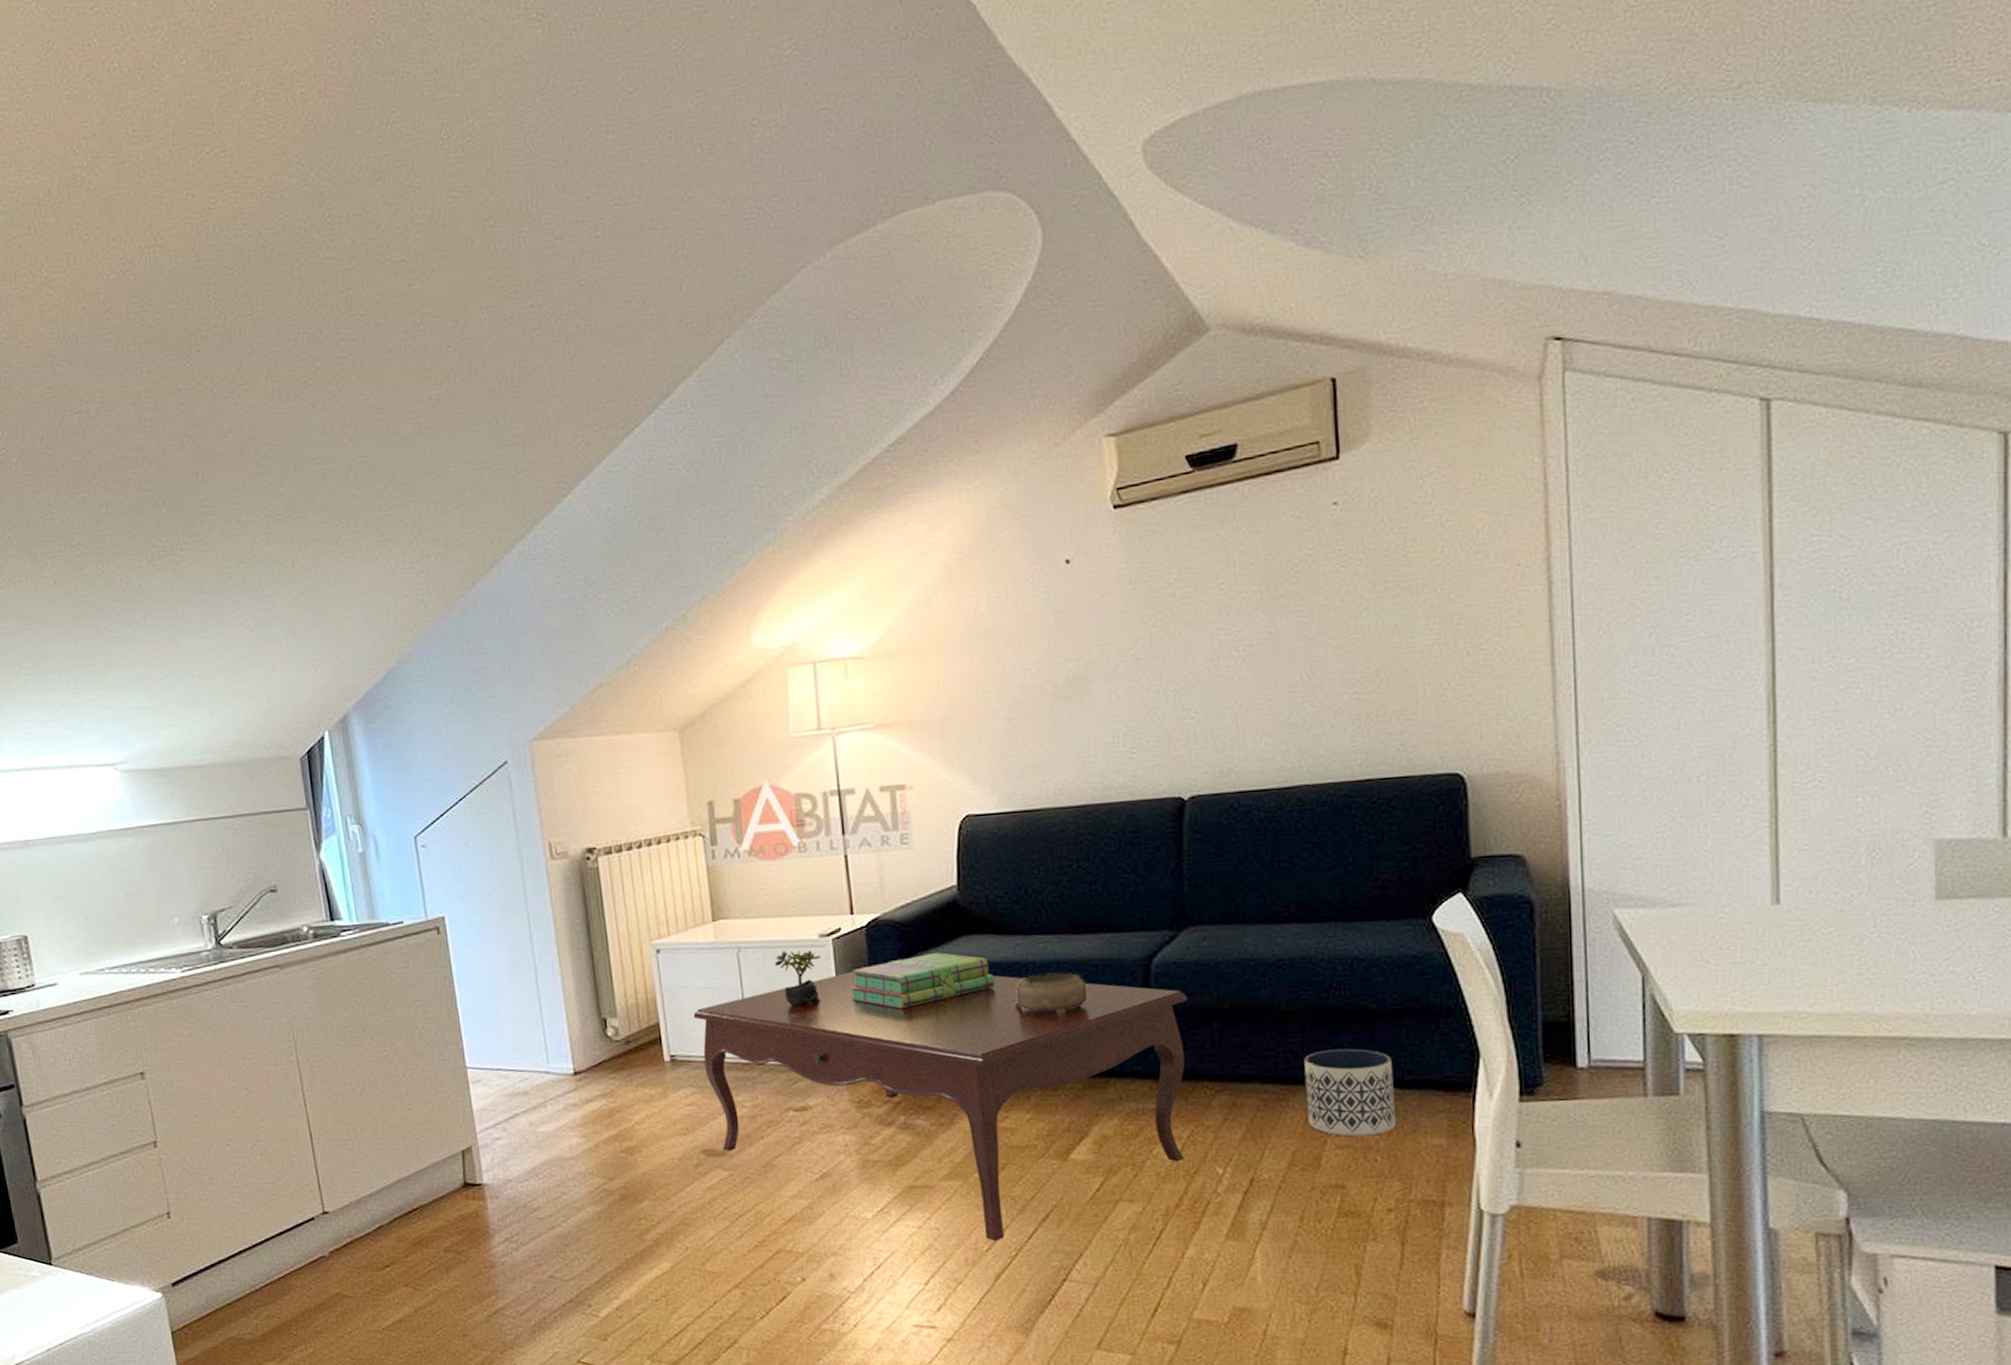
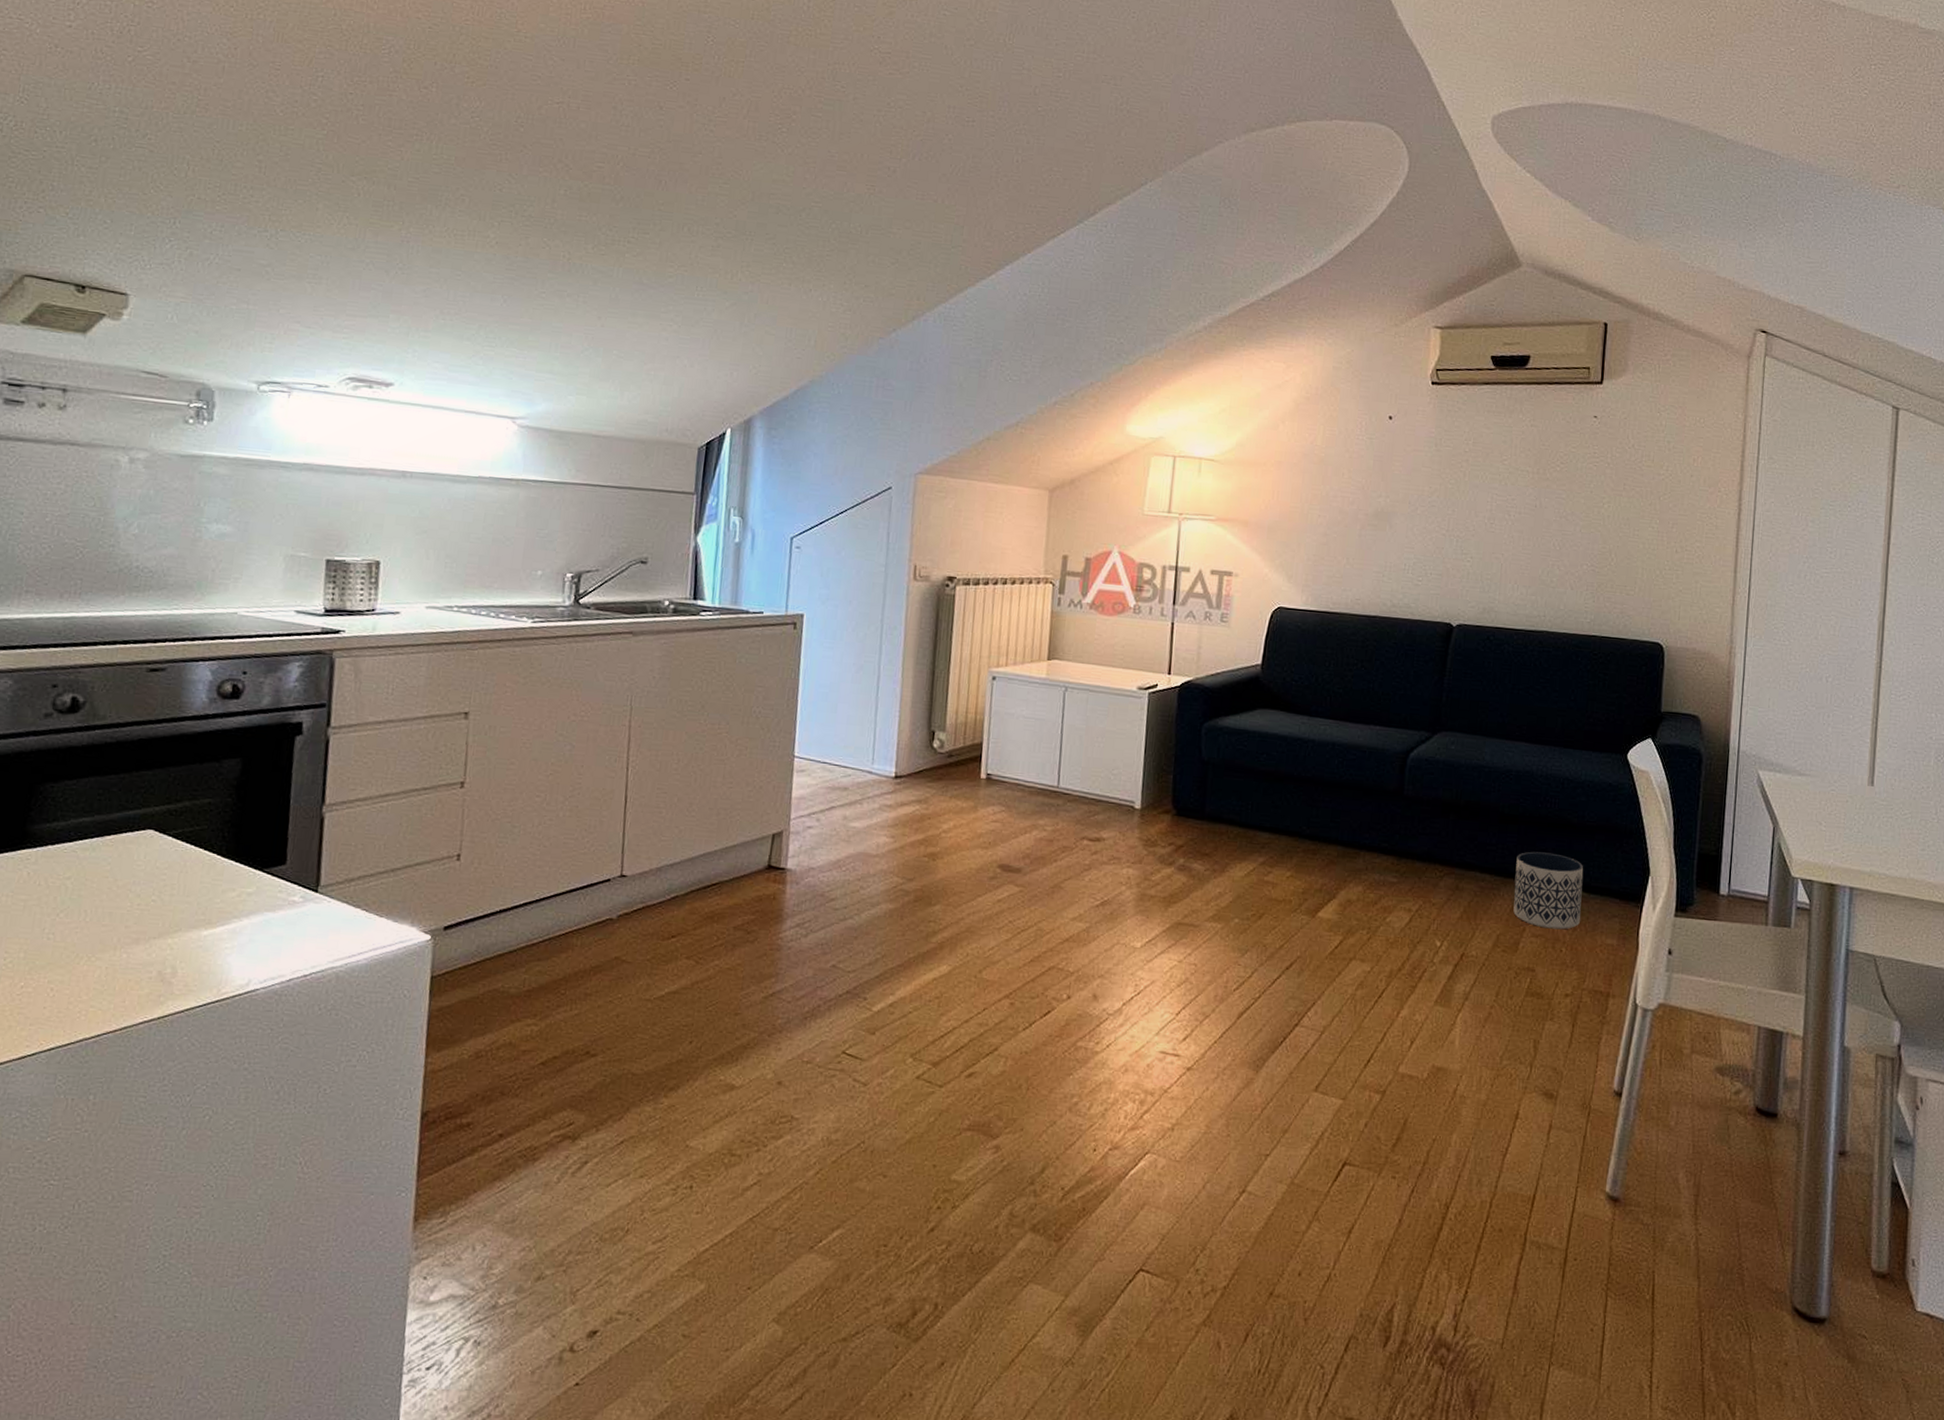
coffee table: present [693,971,1187,1241] -> none [1014,723,1433,982]
succulent plant: present [775,950,821,1008] -> none [1095,695,1136,748]
stack of books: present [850,952,995,1009] -> none [1155,718,1279,764]
decorative bowl: present [1014,972,1088,1015] -> none [1292,751,1354,790]

